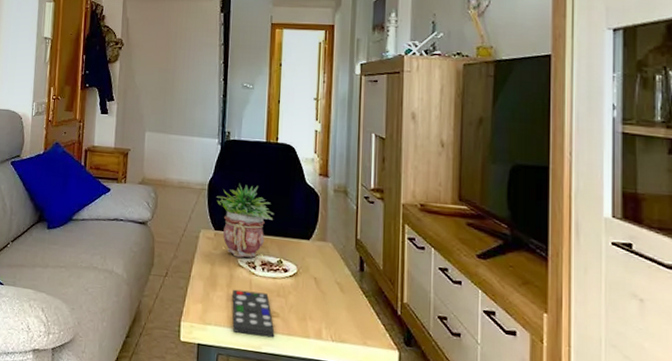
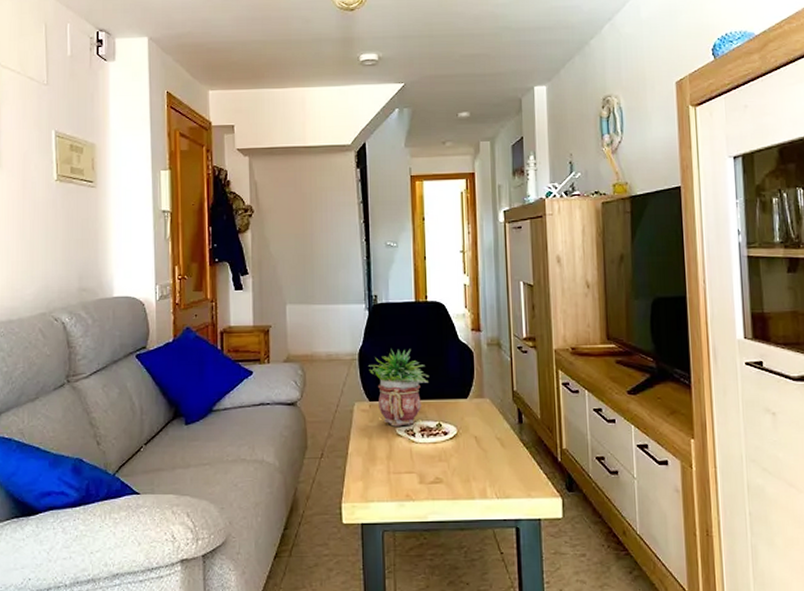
remote control: present [232,289,275,338] -> none [393,460,440,505]

